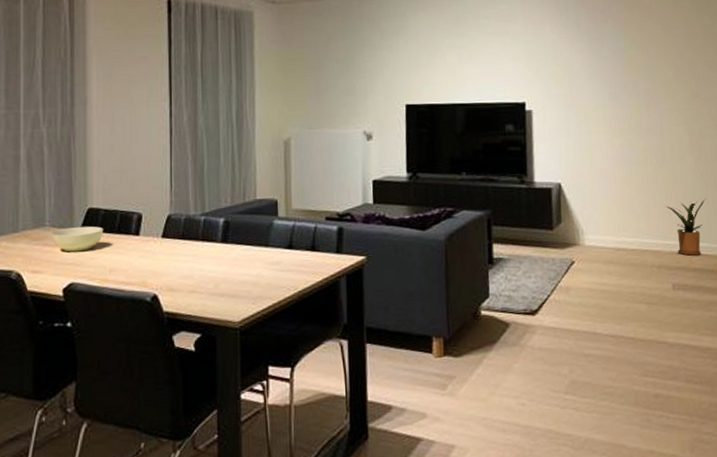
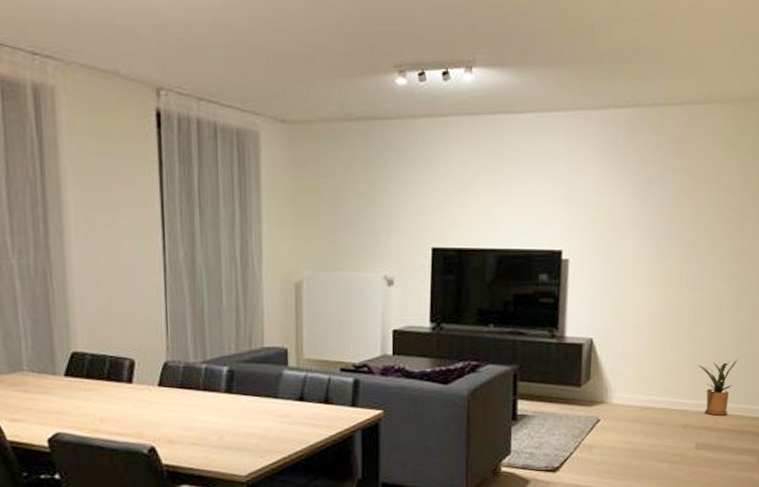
bowl: present [51,226,104,252] -> none [30,371,92,400]

